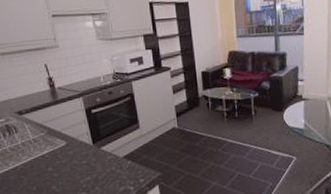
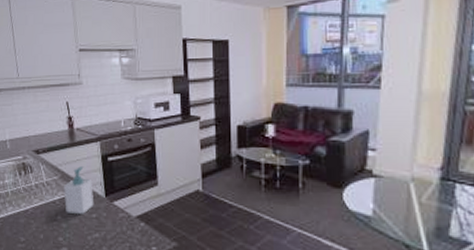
soap bottle: none [51,121,83,164] -> present [64,166,94,214]

